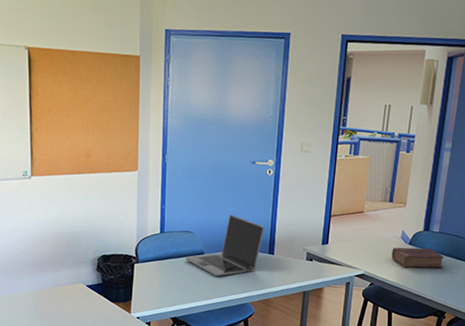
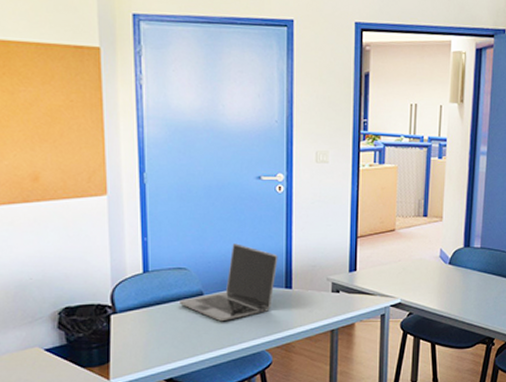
book: present [391,247,445,269] -> none [430,267,489,291]

